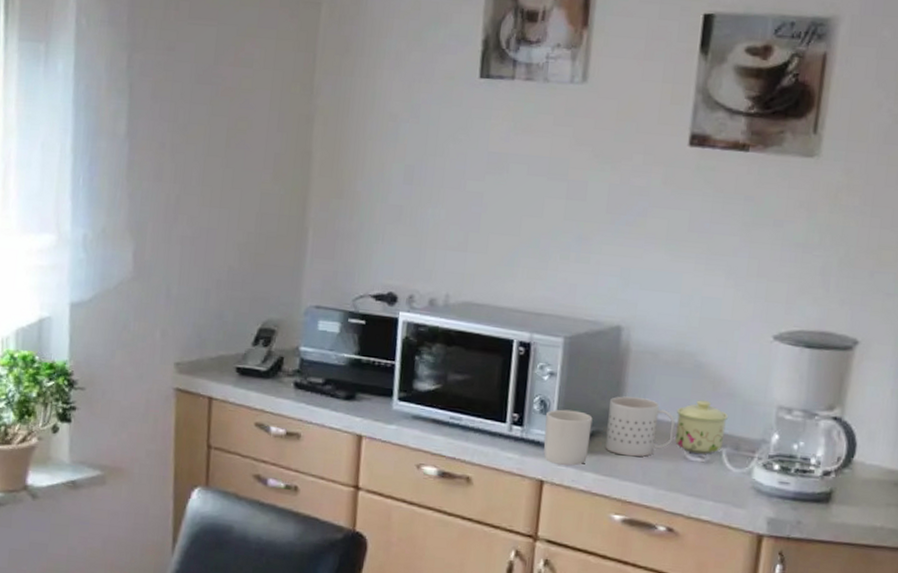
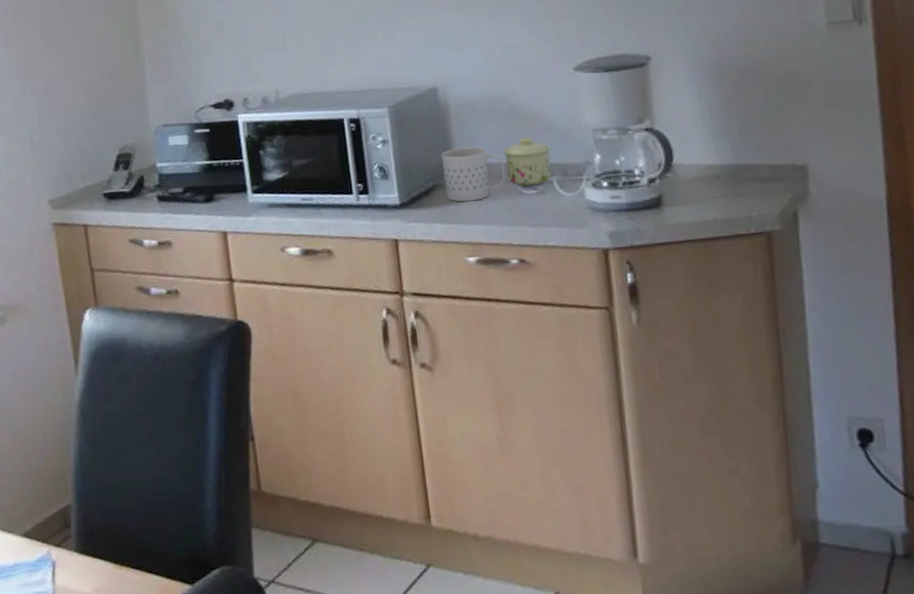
mug: present [543,409,593,466] -> none [386,170,432,222]

